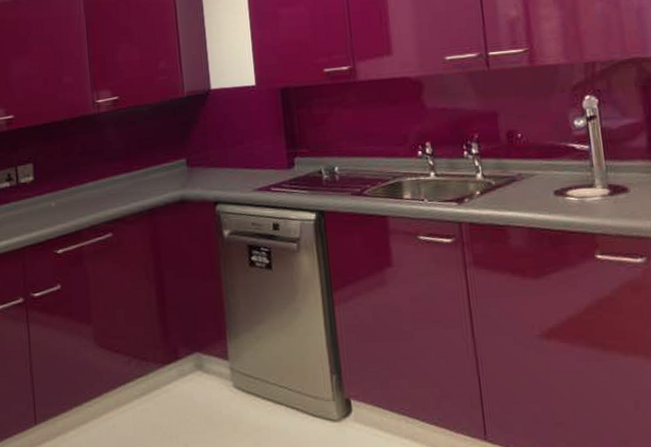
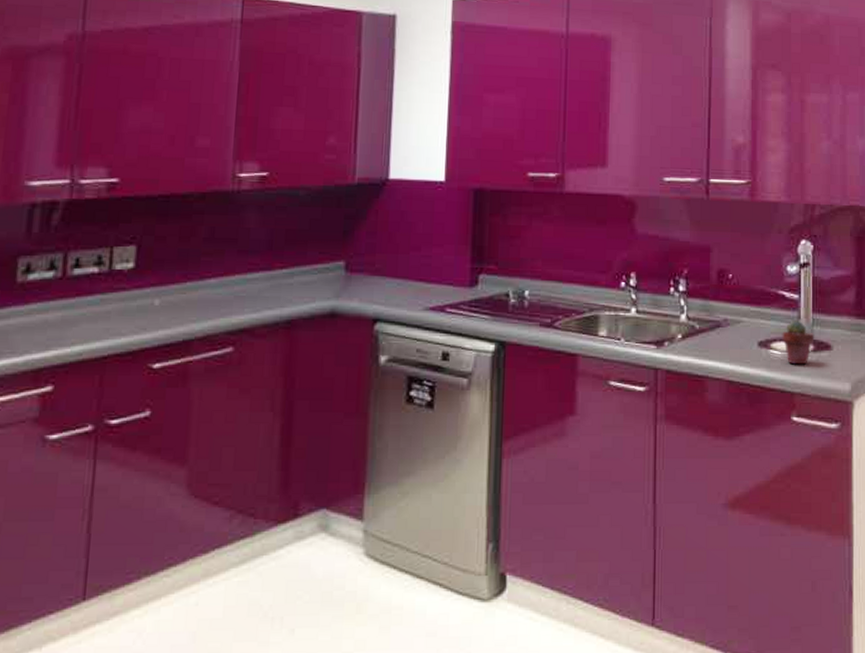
potted succulent: none [576,169,610,209] -> present [782,321,815,365]

